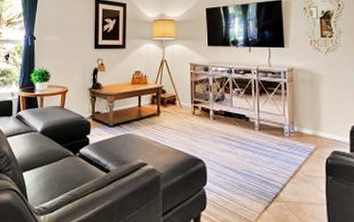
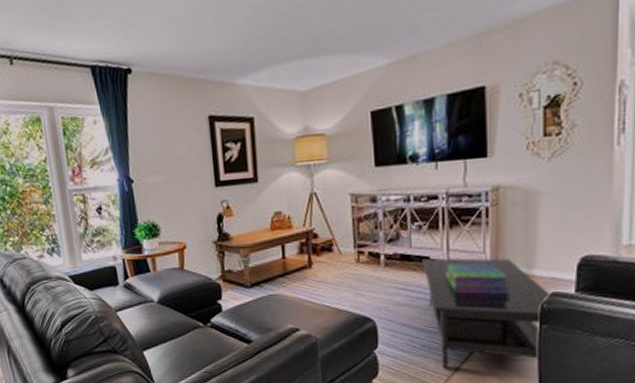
coffee table: none [240,116,335,208] -> present [422,258,553,370]
stack of books: none [257,122,304,149] -> present [445,263,511,295]

